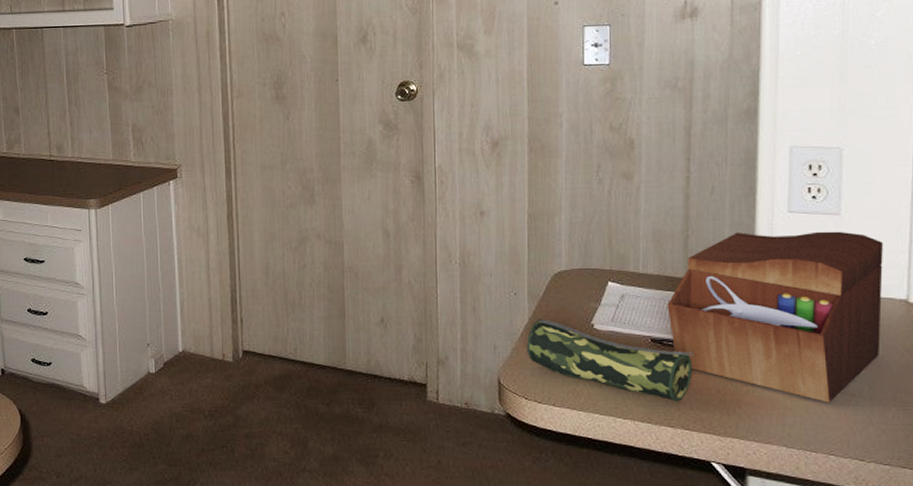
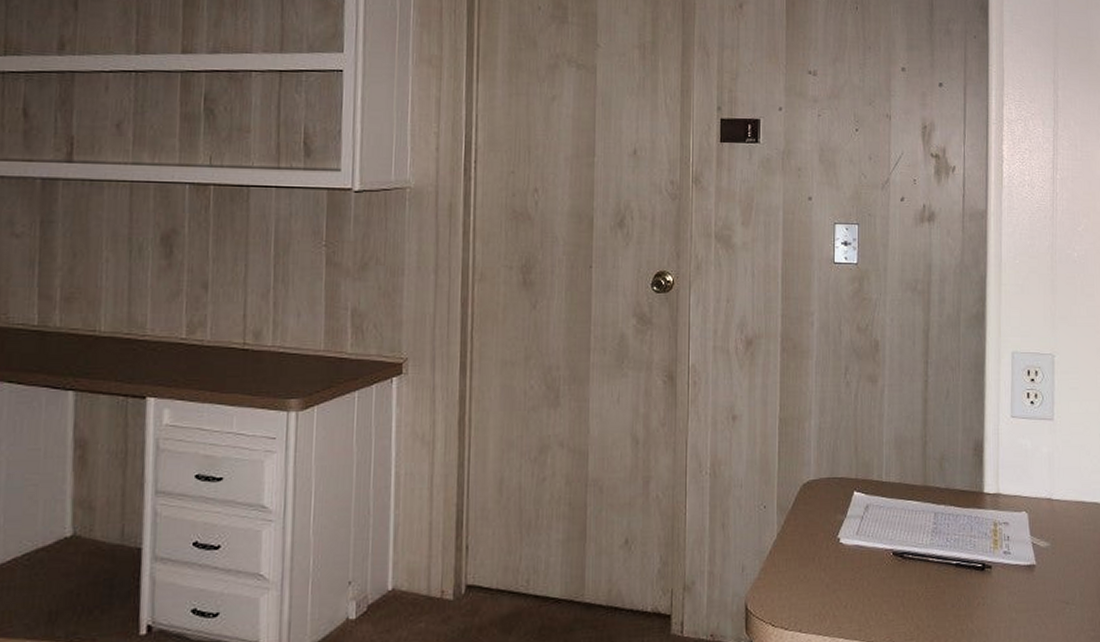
pencil case: present [527,319,694,402] -> none [775,534,931,620]
sewing box: present [667,231,883,403] -> none [907,436,1089,612]

